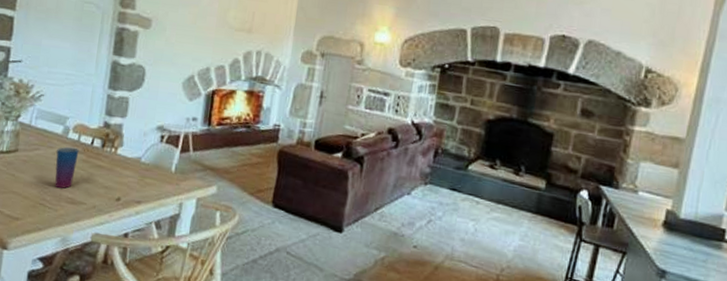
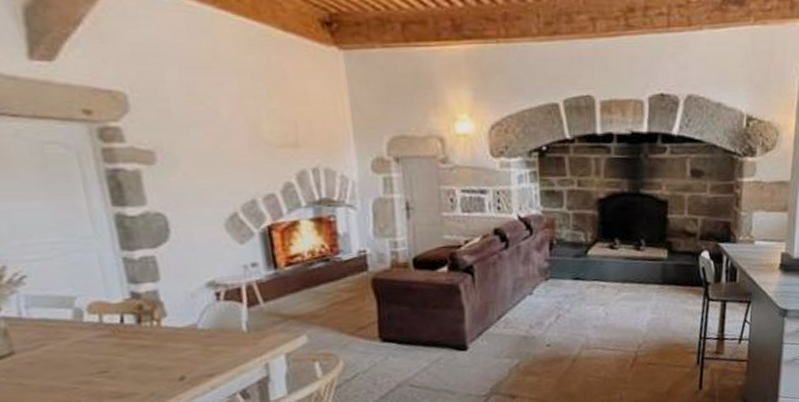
cup: present [55,146,79,189] -> none [73,331,112,384]

